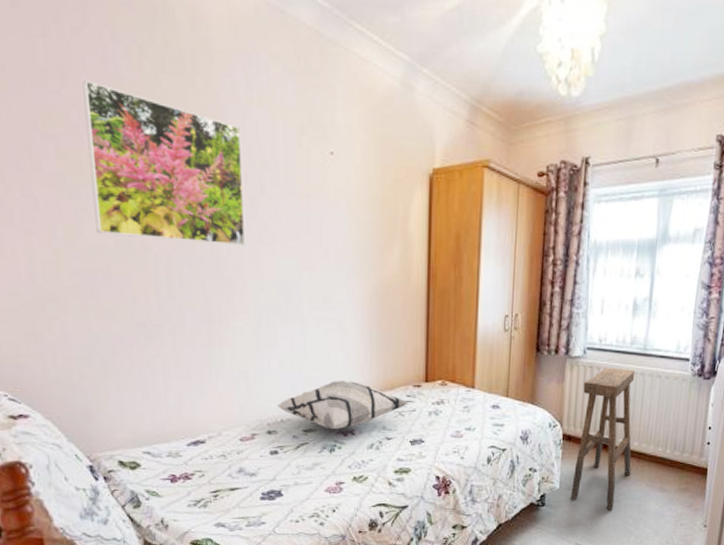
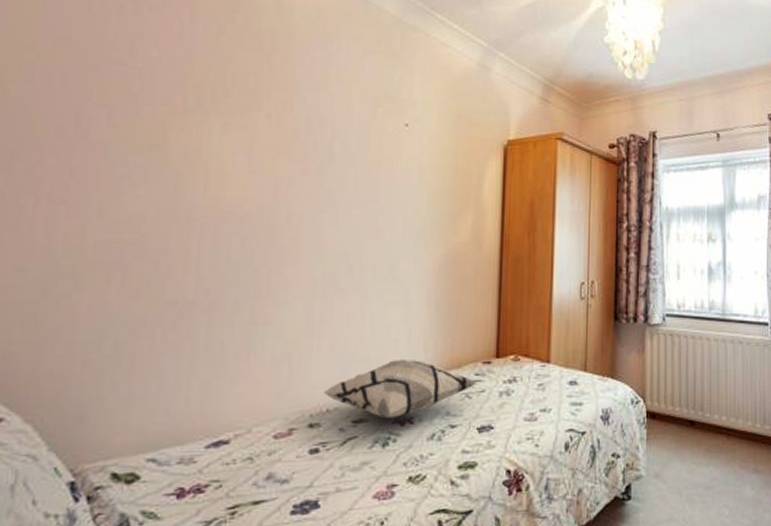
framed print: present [82,81,246,246] -> none [138,54,315,215]
stool: present [571,367,635,511] -> none [659,334,722,501]

